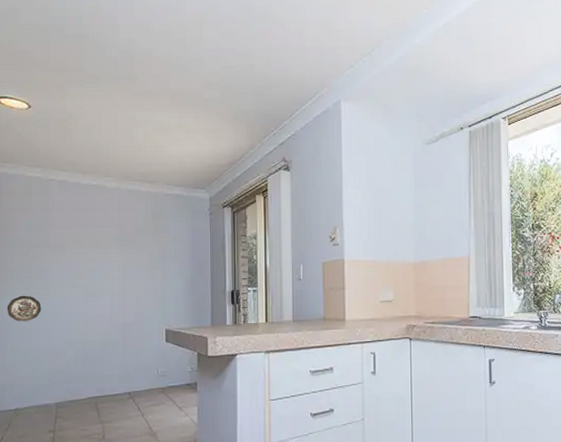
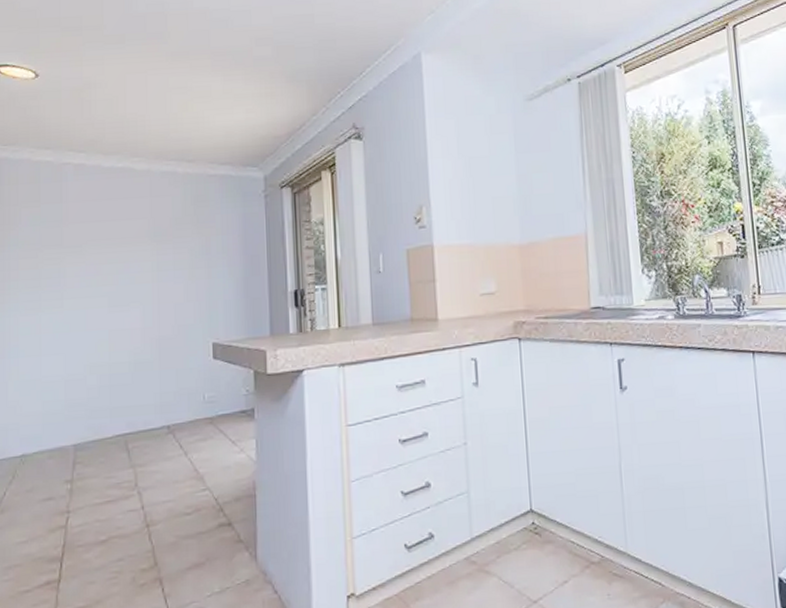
decorative plate: present [7,295,41,322] -> none [9,309,54,343]

